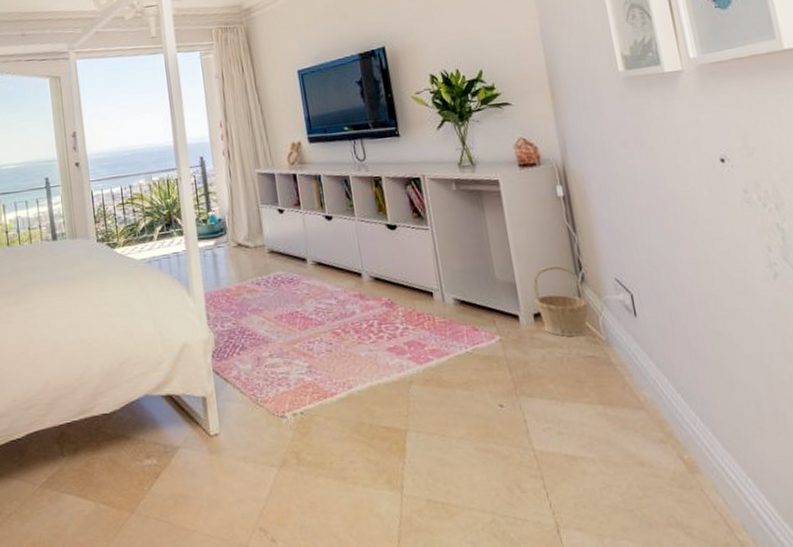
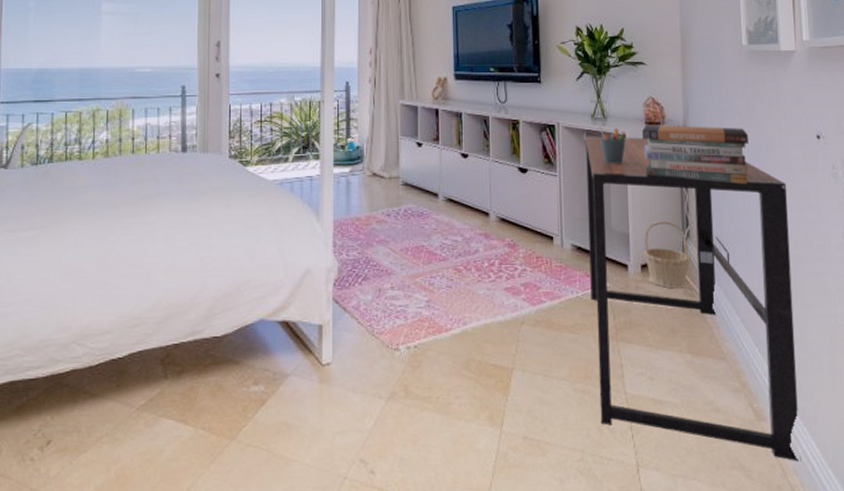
desk: none [454,181,750,517] -> present [585,136,801,462]
pen holder: none [468,173,500,212] -> present [599,125,627,165]
book stack: none [516,159,645,221] -> present [642,125,749,185]

